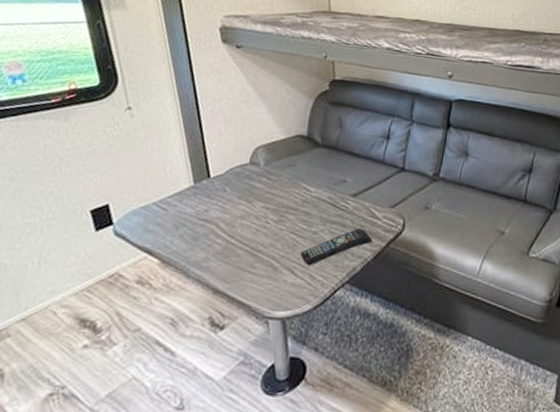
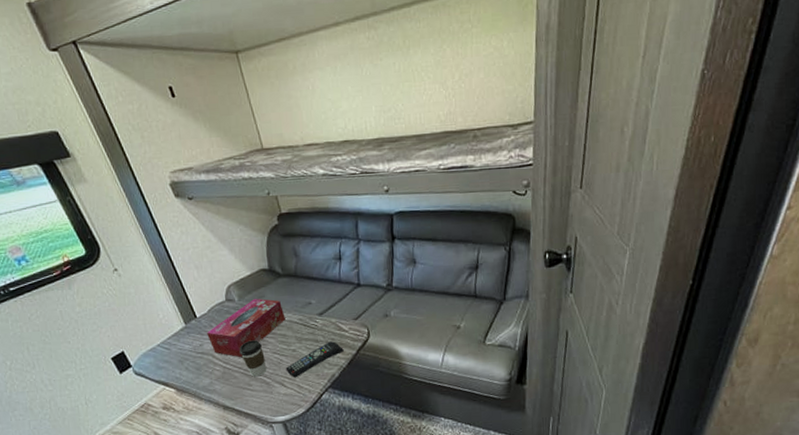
tissue box: none [217,167,314,232] -> present [207,298,286,357]
coffee cup: none [250,213,279,258] -> present [239,340,267,377]

